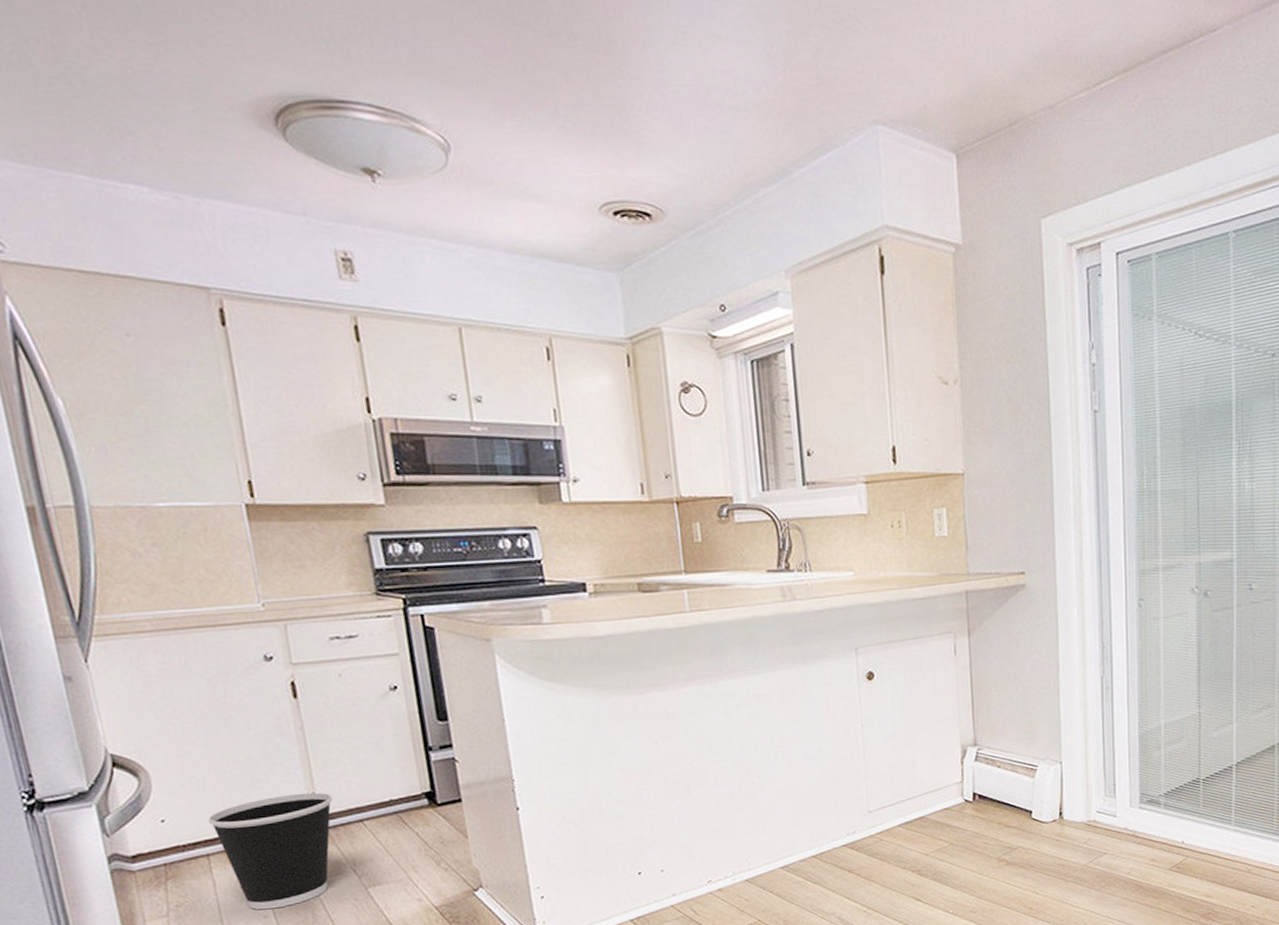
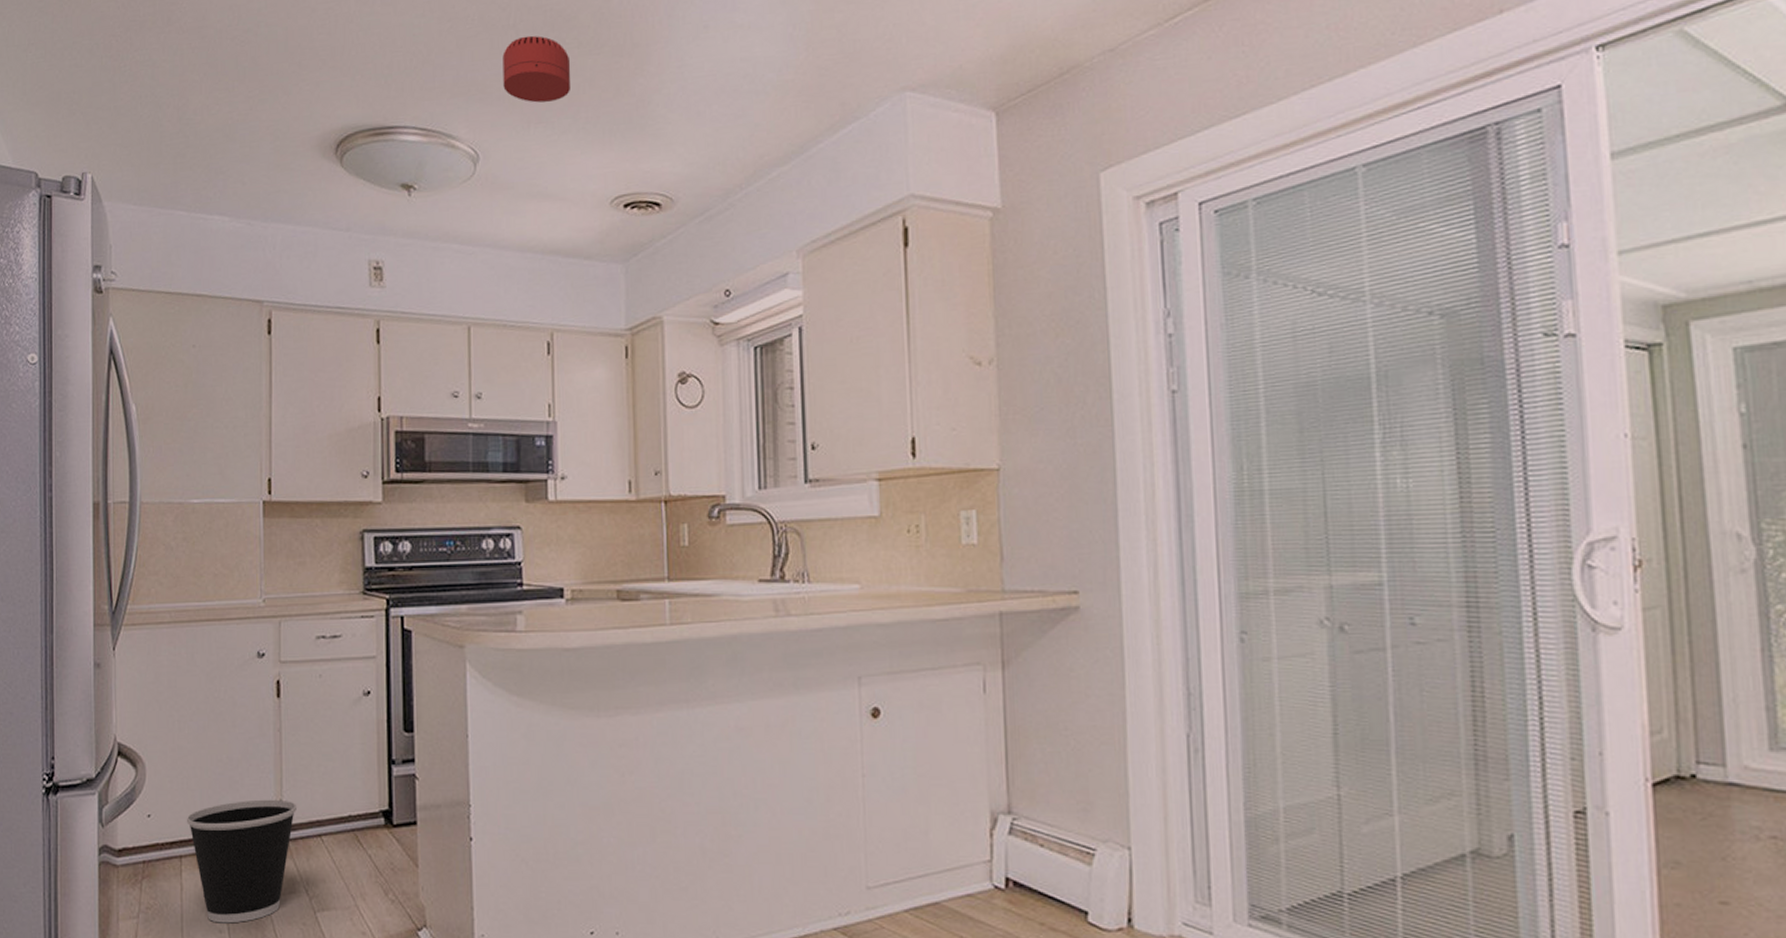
smoke detector: none [464,15,546,93] -> present [502,35,571,103]

